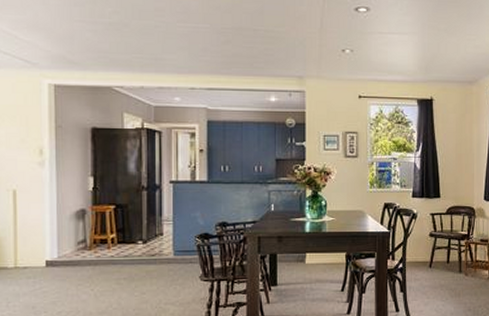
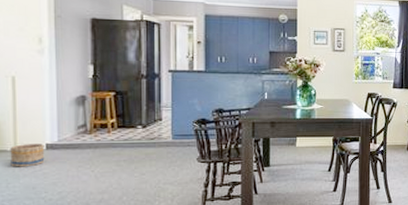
basket: none [11,261,45,285] -> present [10,144,45,167]

